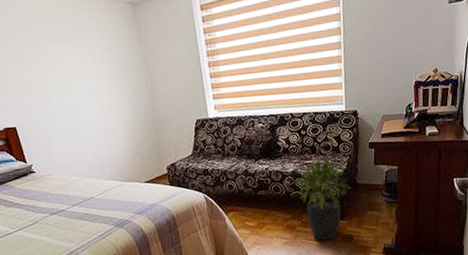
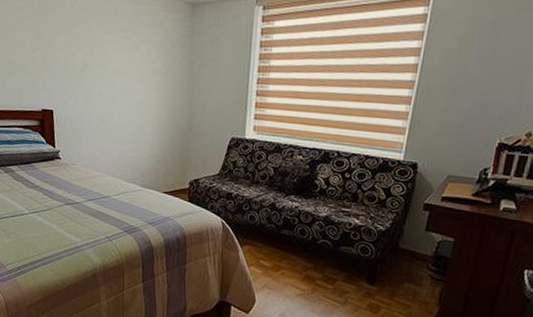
potted plant: present [296,159,351,241] -> none [327,209,390,305]

